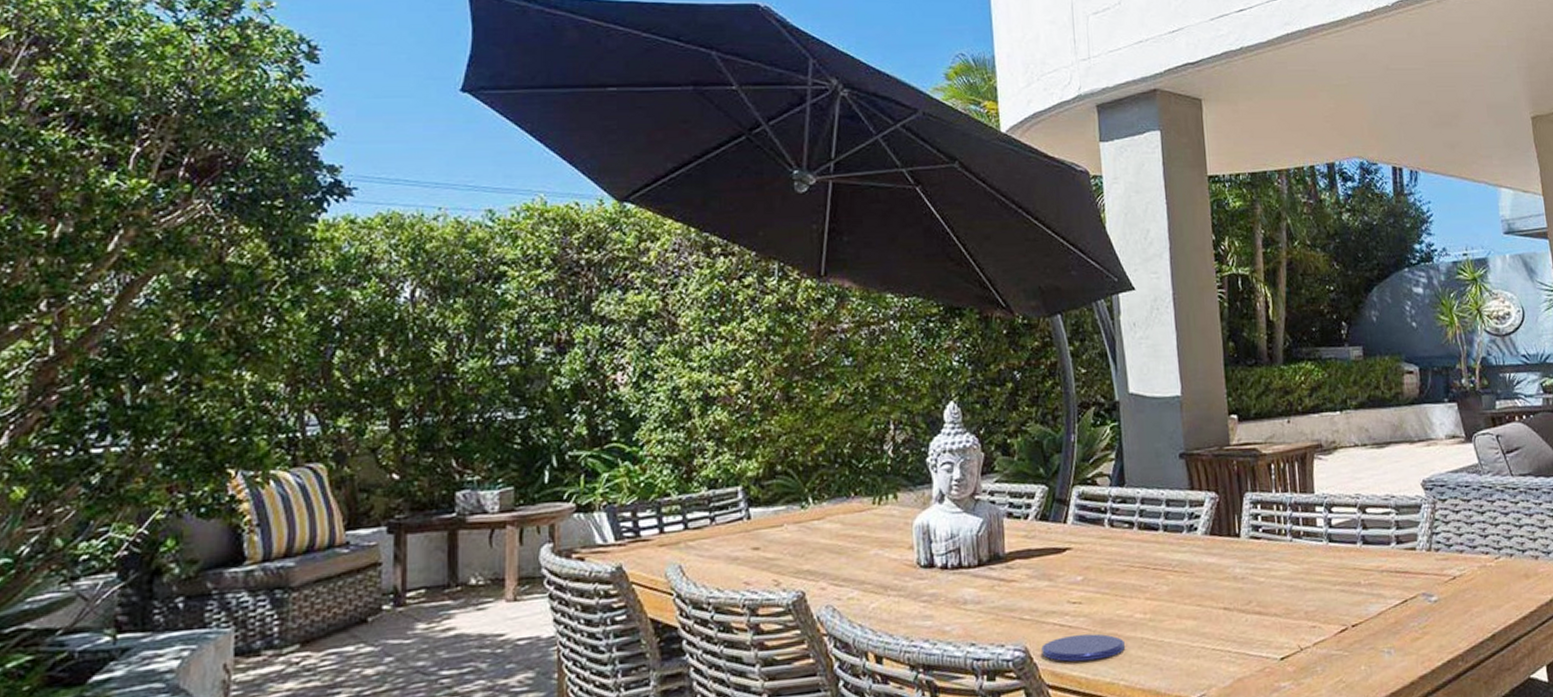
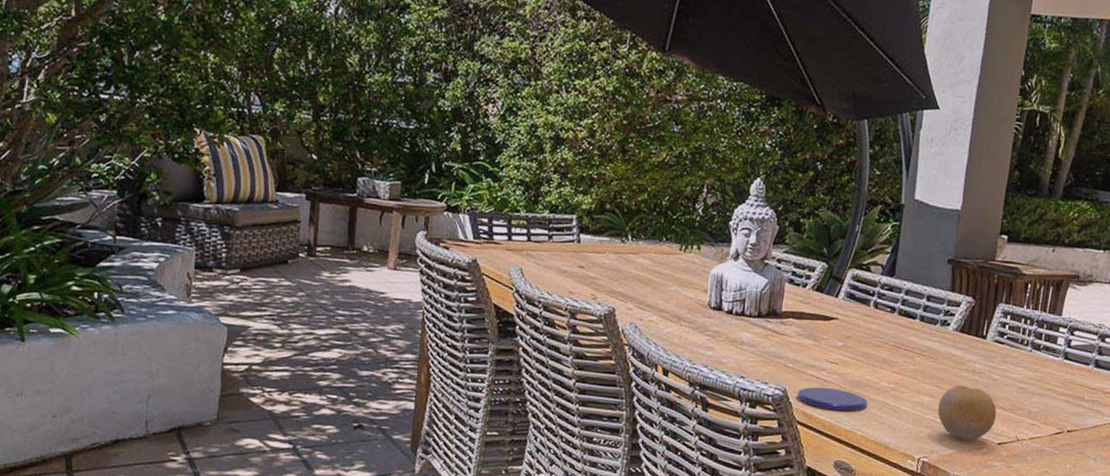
fruit: none [1204,597,1272,664] -> present [937,385,997,441]

